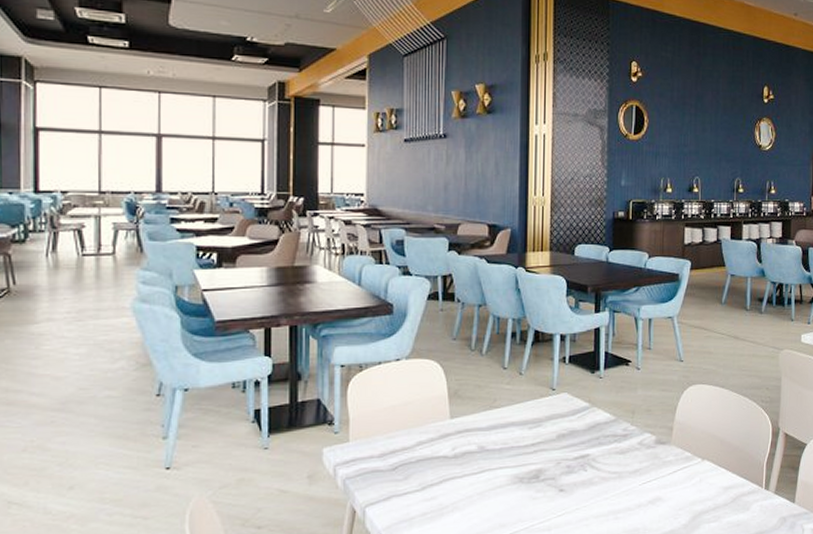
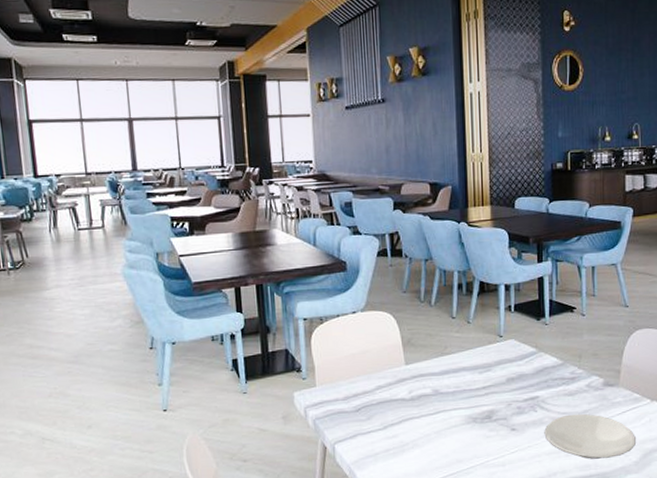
saucer: none [593,473,687,523] -> present [544,413,637,459]

